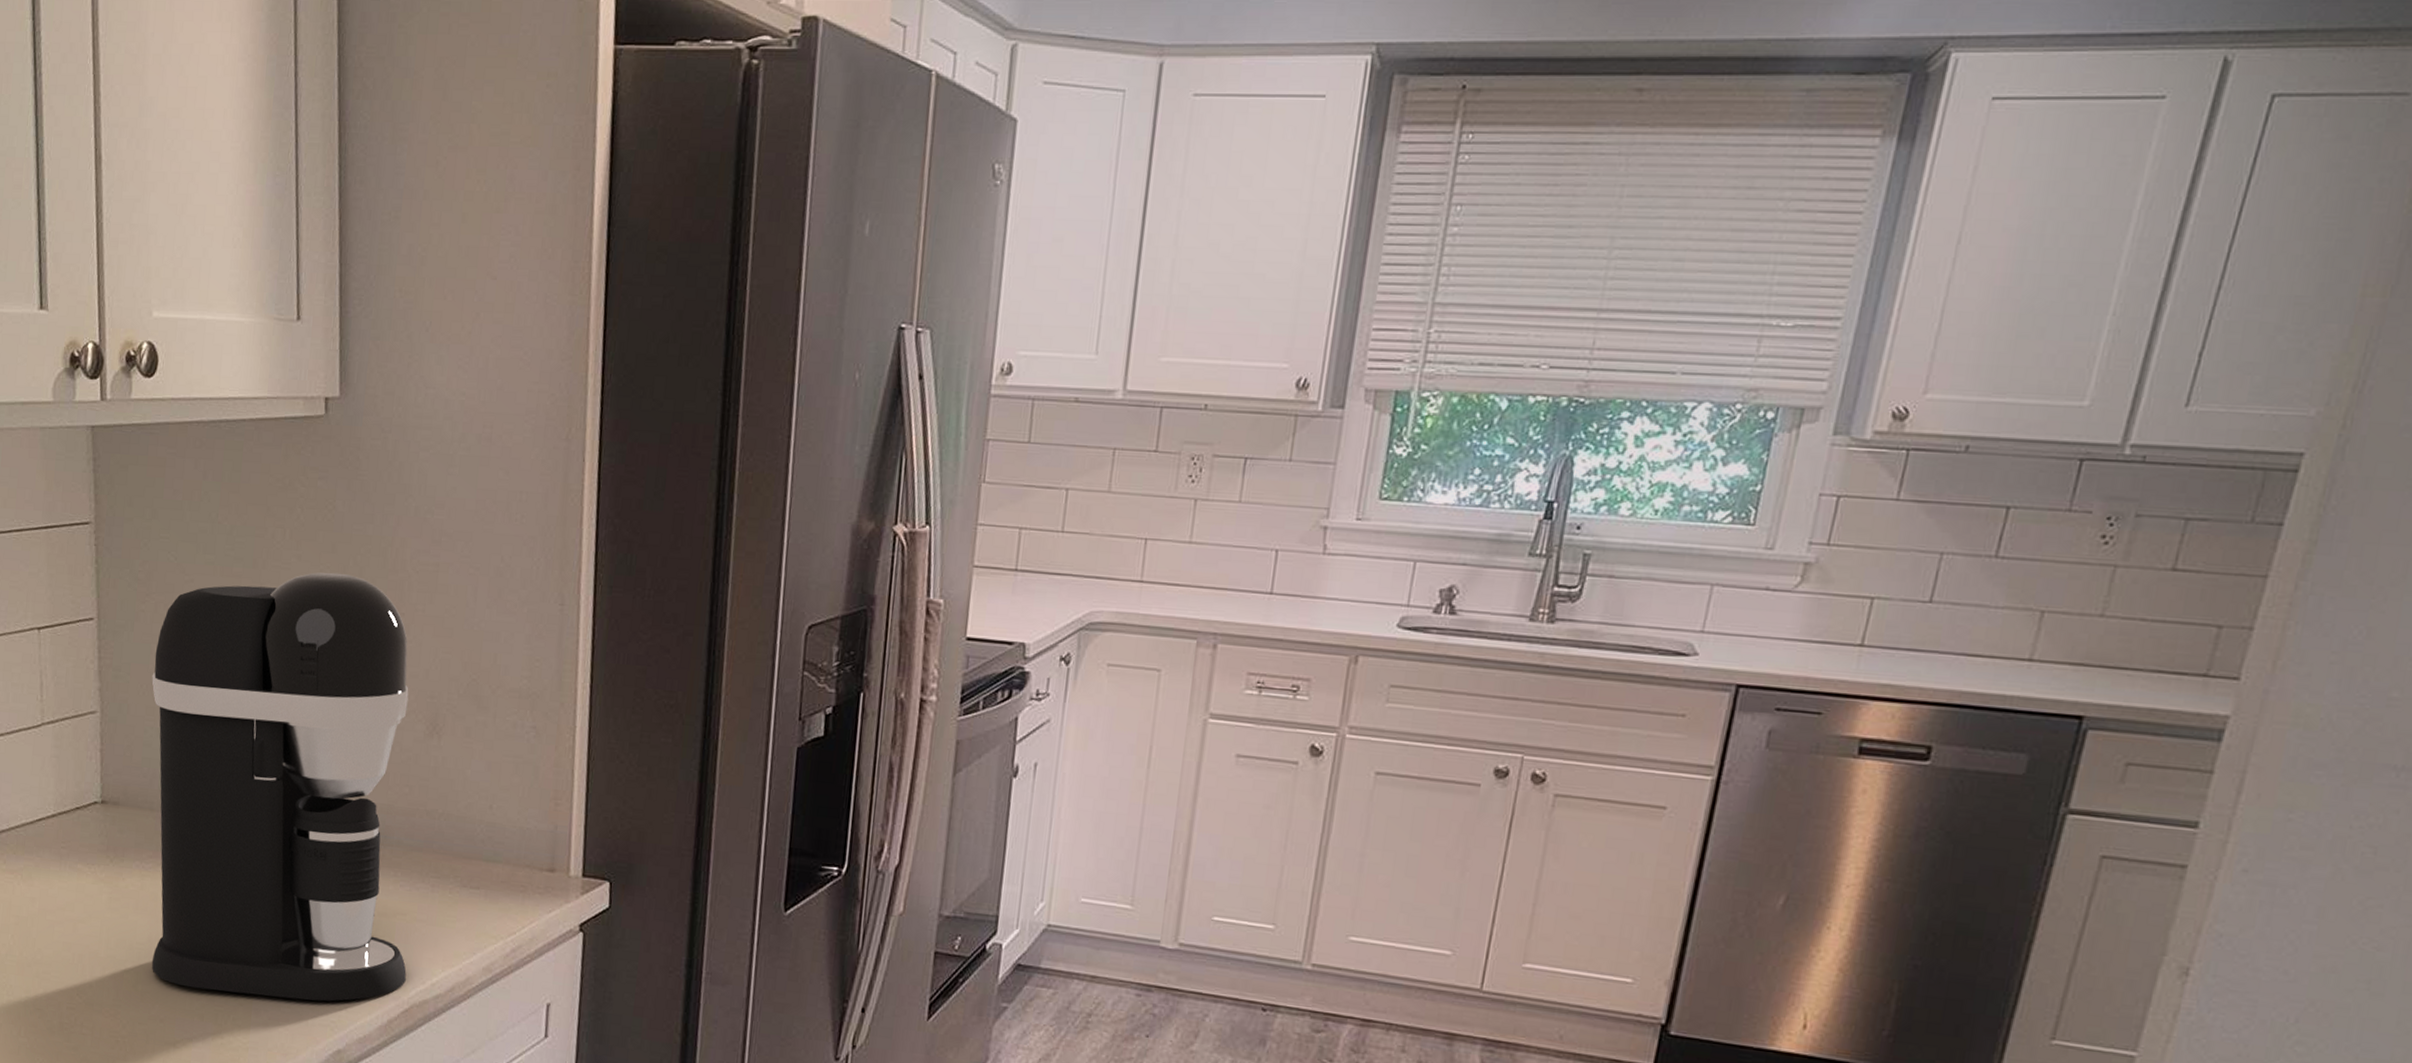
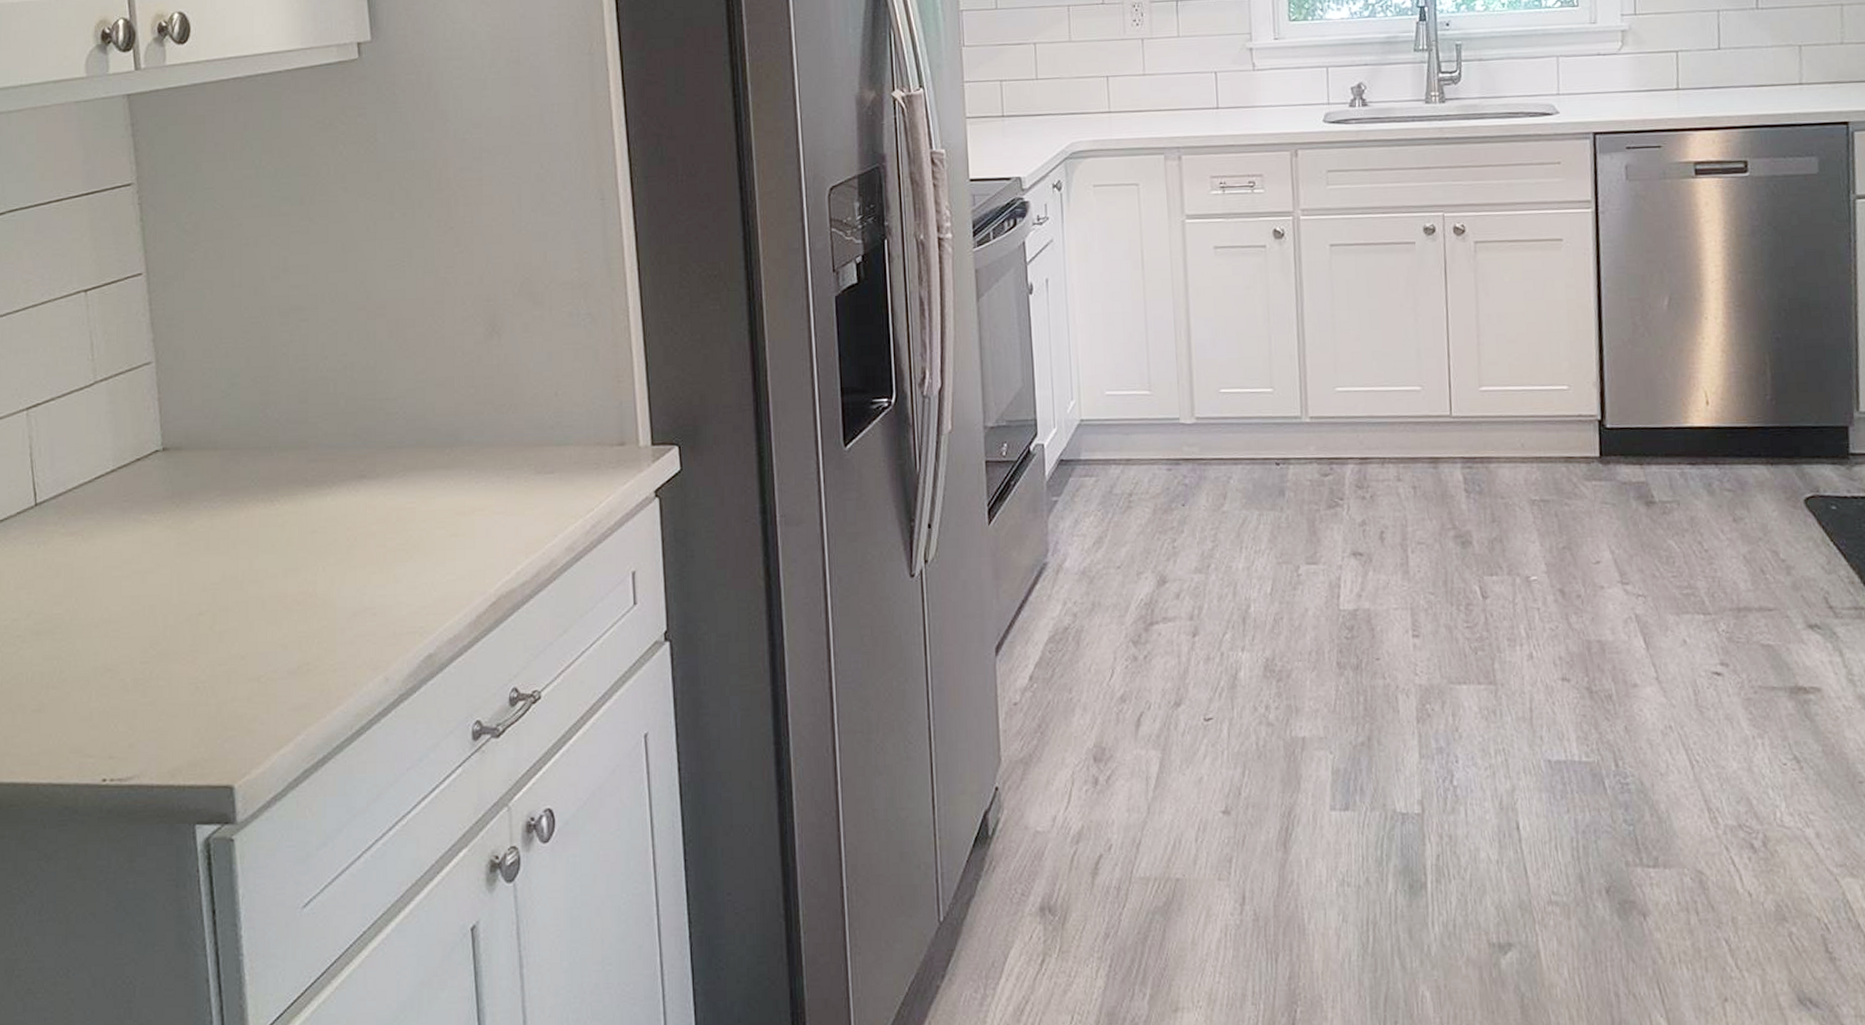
coffee maker: present [151,572,409,1002] -> none [206,198,491,619]

